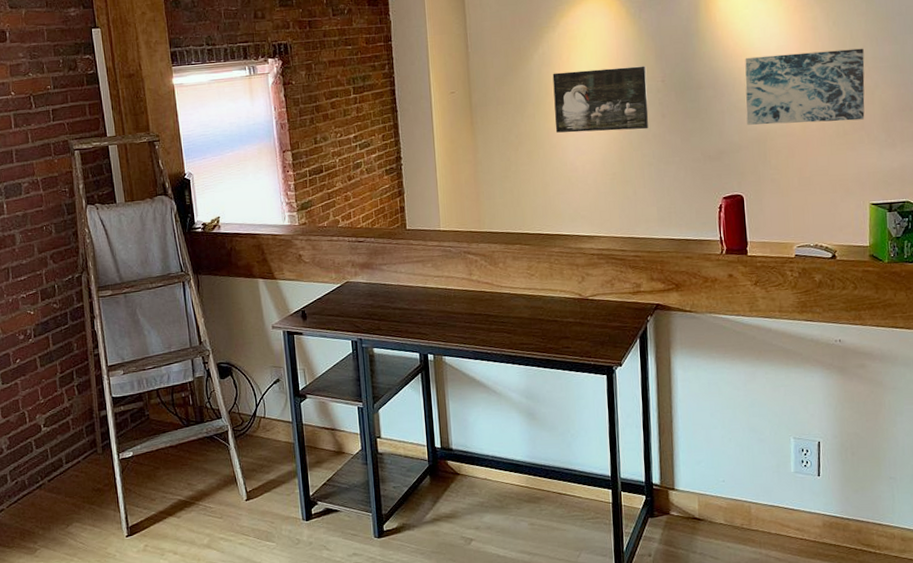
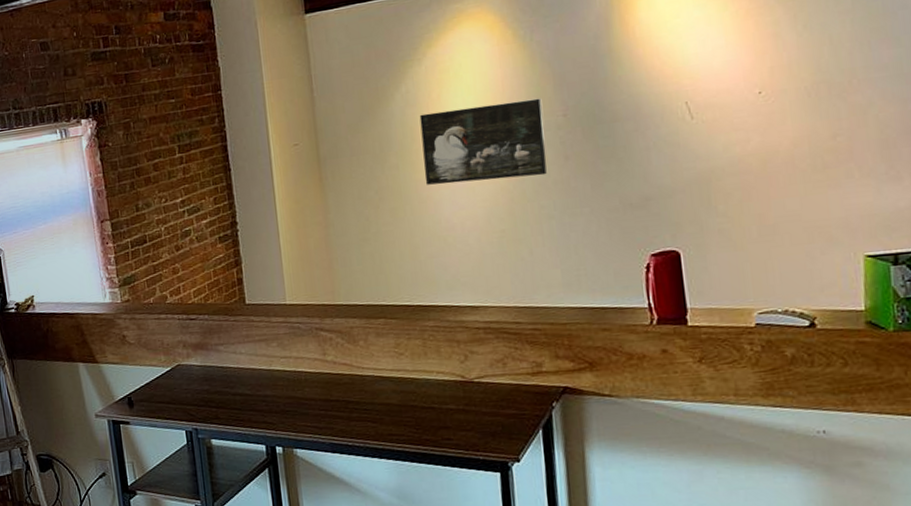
wall art: present [745,48,865,125] -> none [677,55,854,163]

